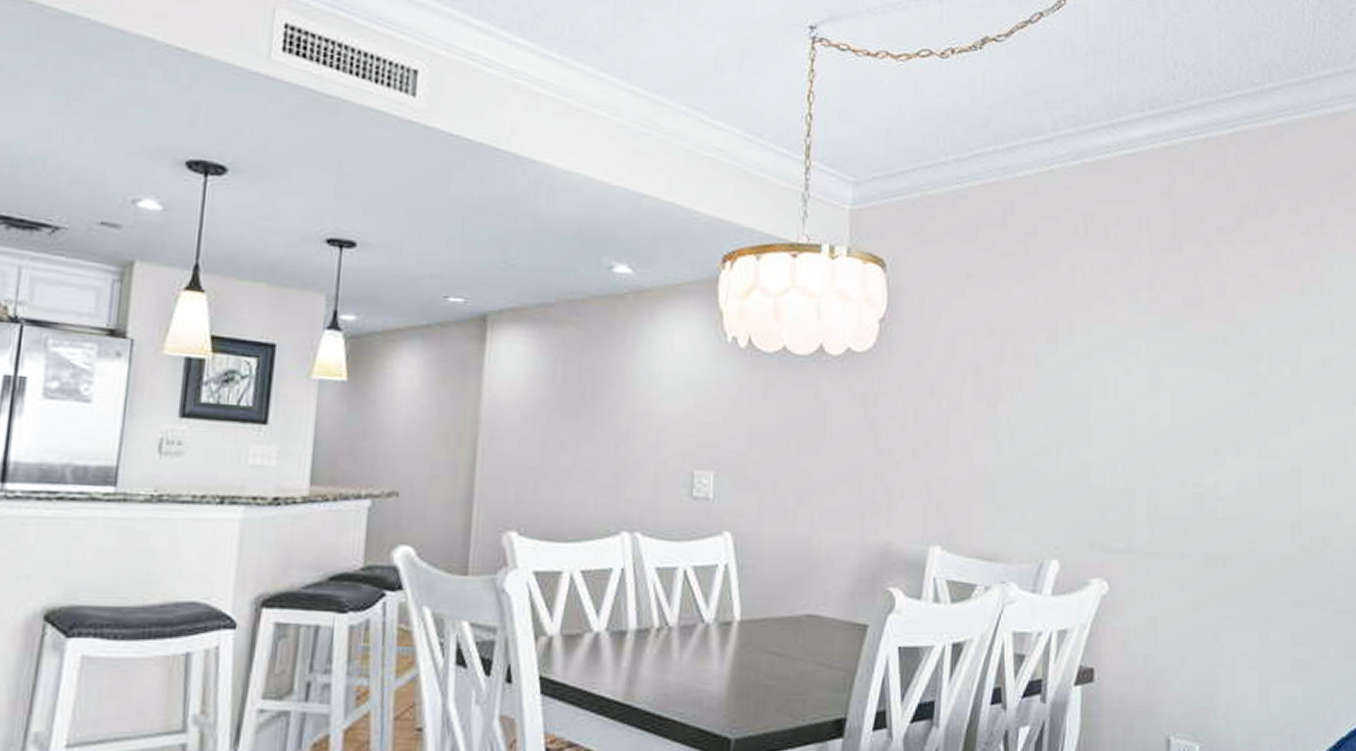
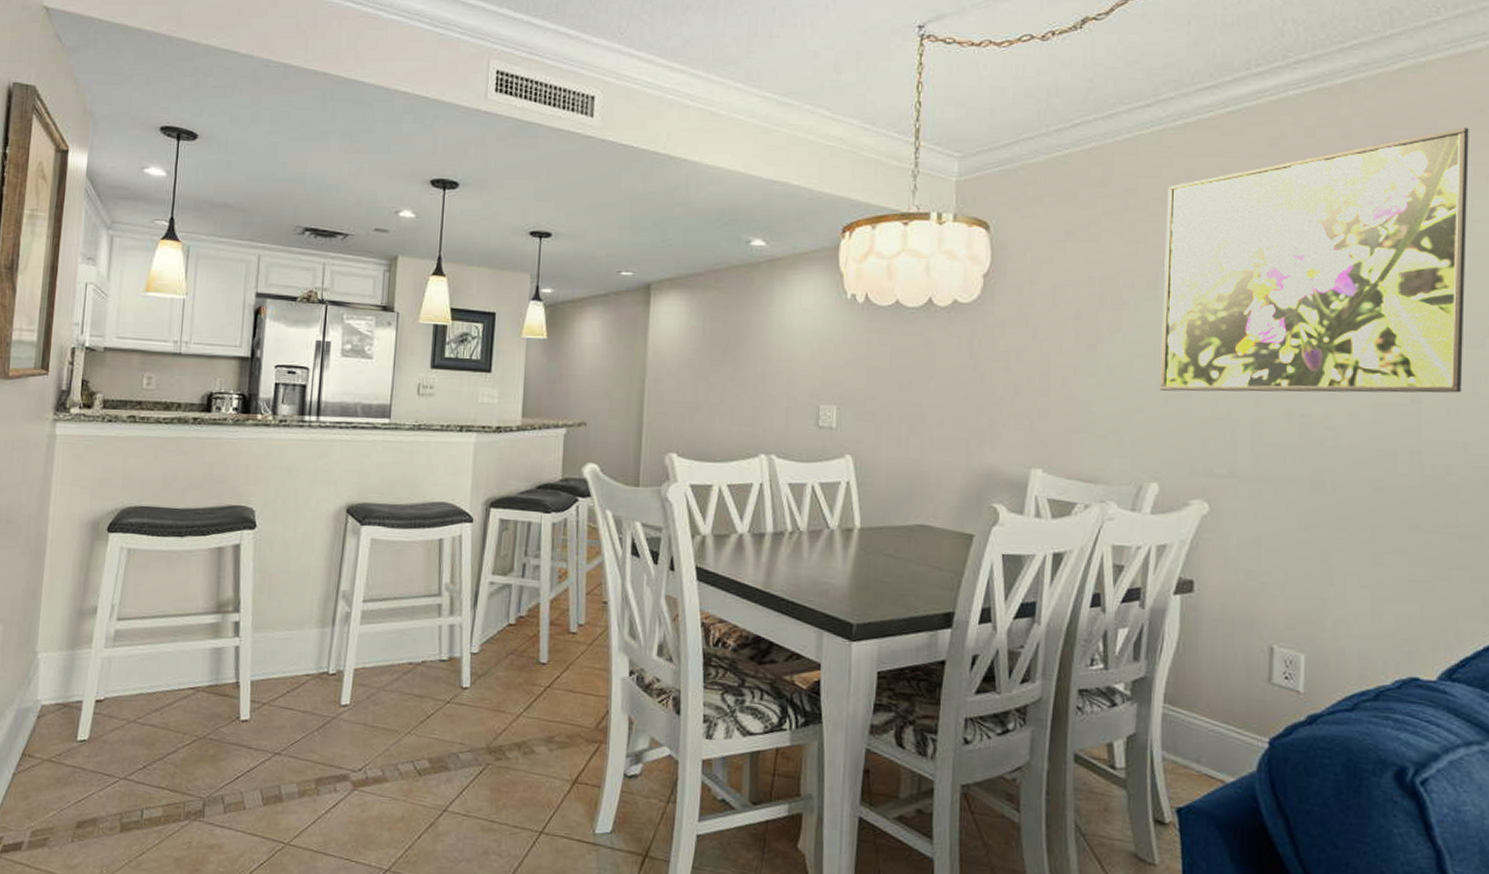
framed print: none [1060,189,1338,462] -> present [1160,127,1469,393]

